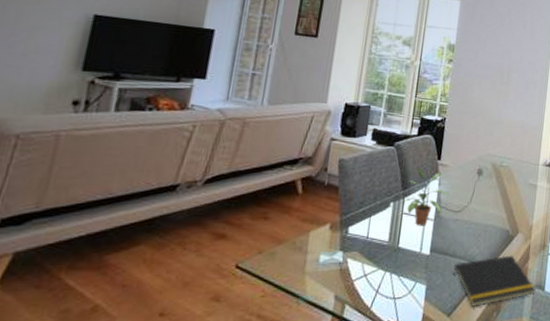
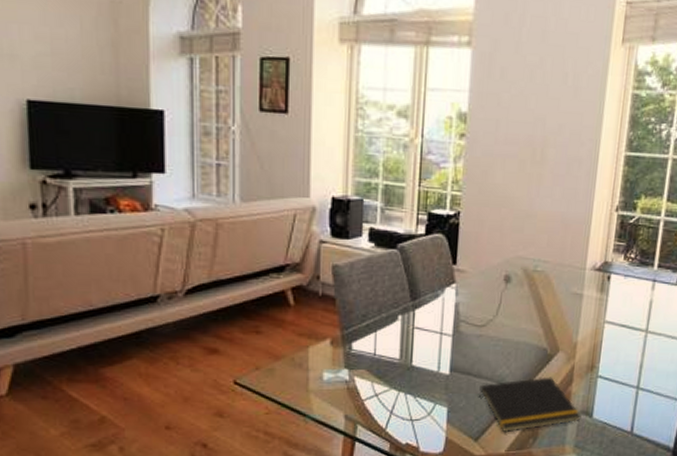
potted plant: present [400,167,449,226] -> none [410,273,468,343]

